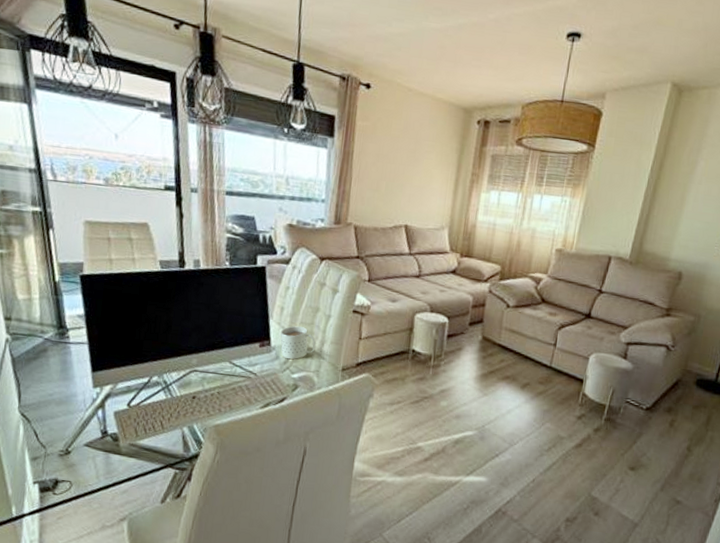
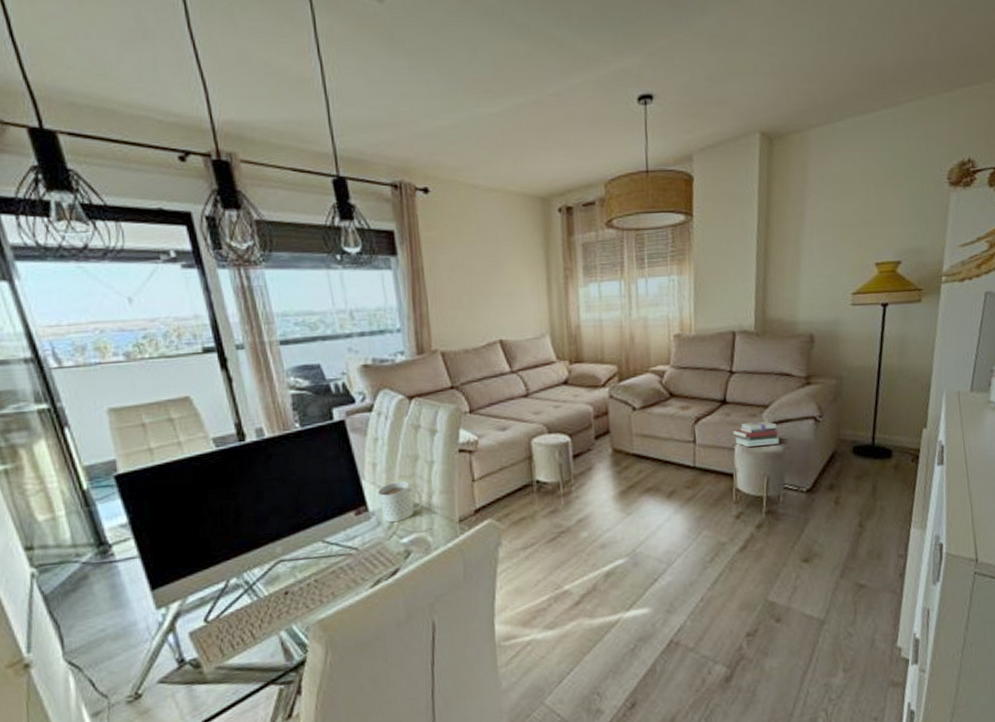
books: none [590,337,632,363] -> present [733,421,780,448]

